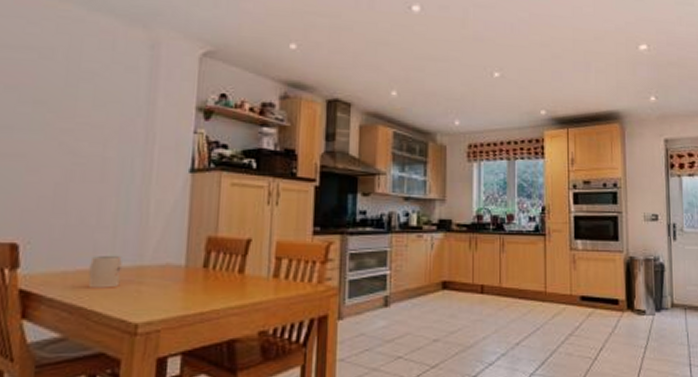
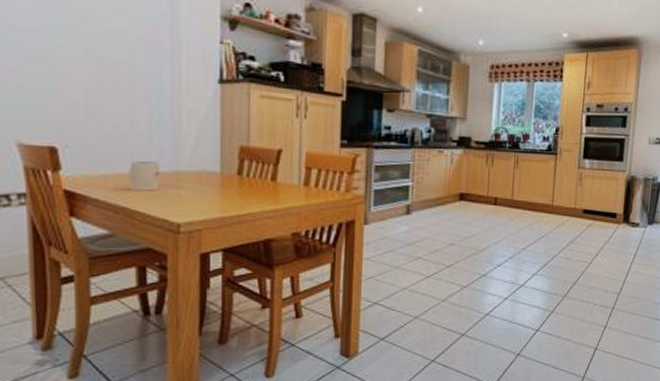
coffee maker: none [405,200,432,232] -> present [427,117,452,148]

